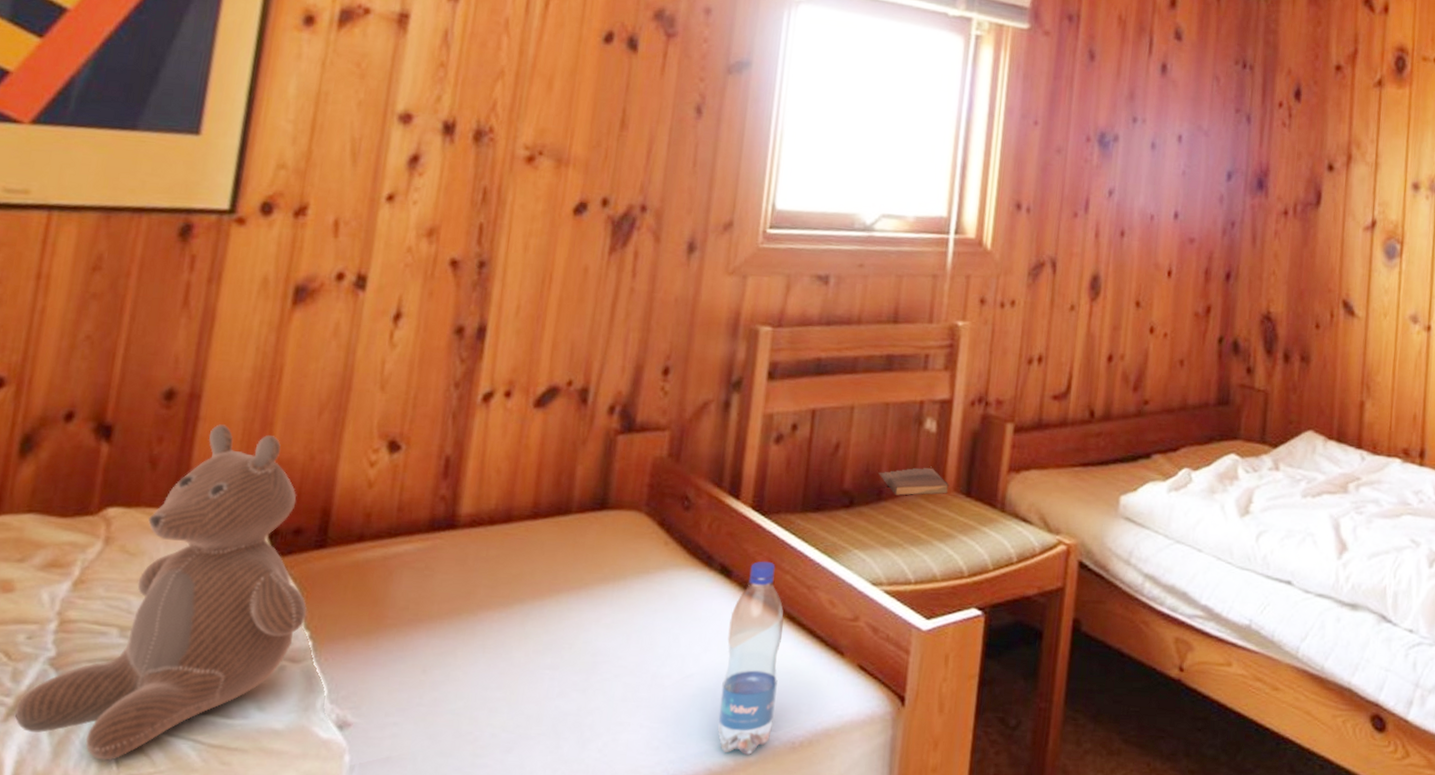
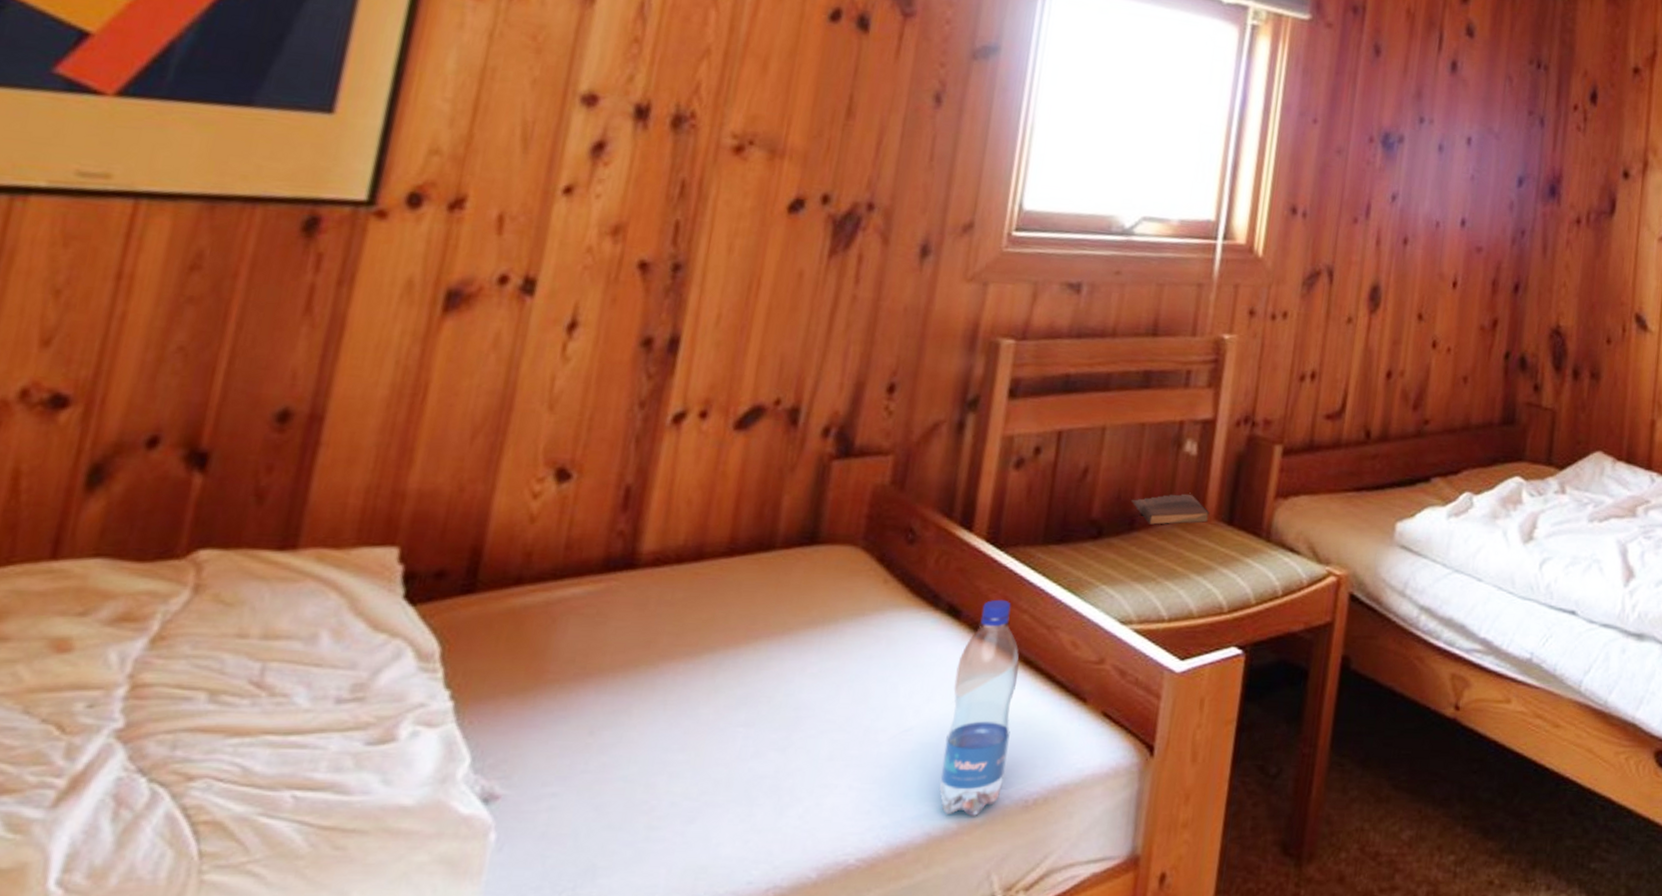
stuffed animal: present [15,424,307,760] -> none [67,450,449,850]

